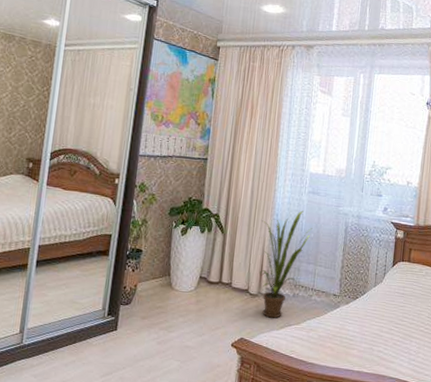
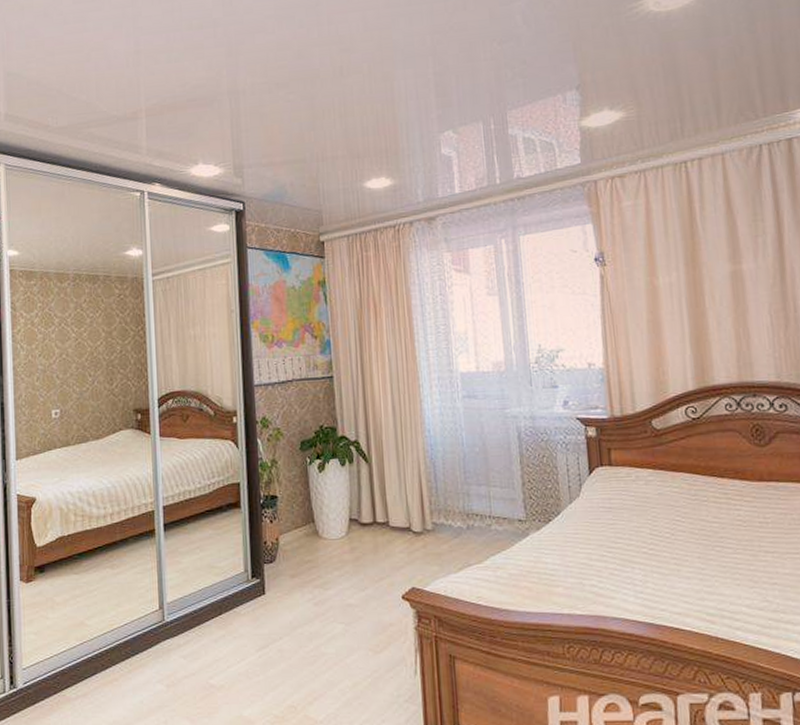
house plant: present [259,210,313,318] -> none [412,420,477,559]

